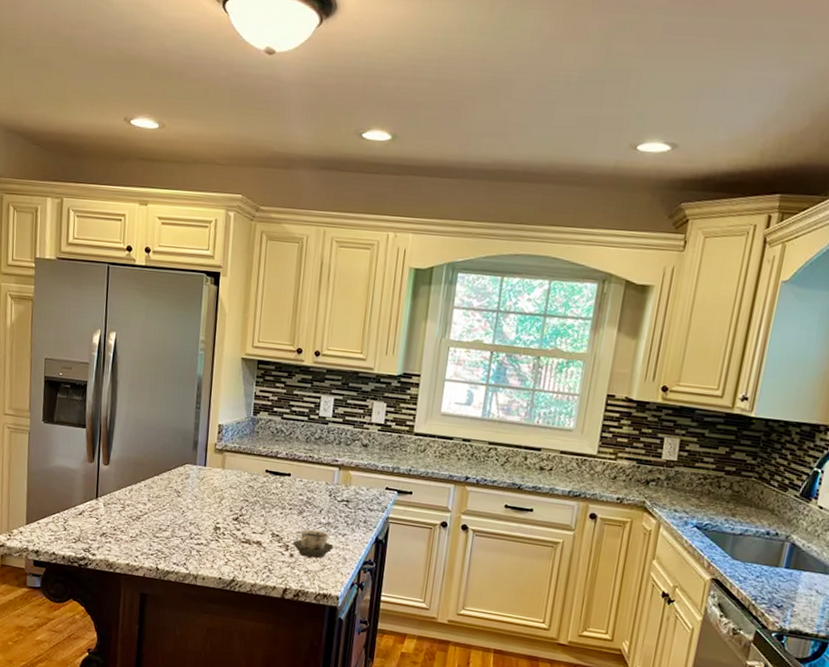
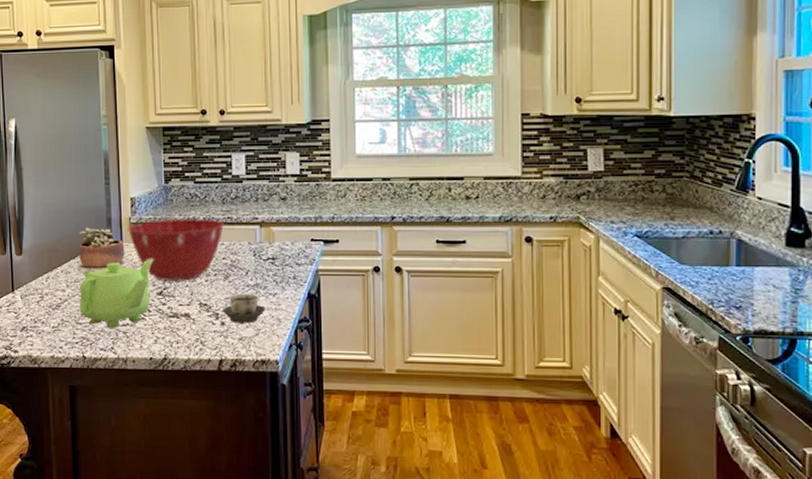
teapot: none [158,483,234,546] -> present [79,259,154,328]
succulent plant: none [160,446,208,492] -> present [77,227,128,273]
mixing bowl: none [212,449,306,511] -> present [127,219,225,282]

